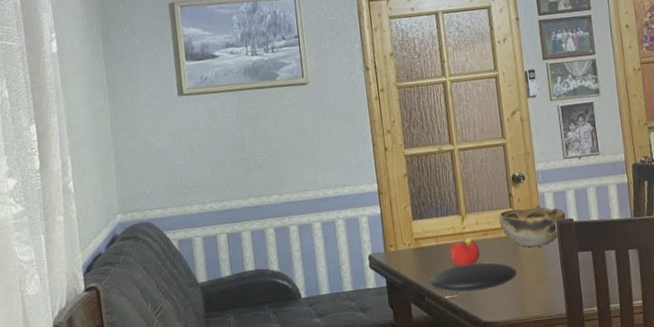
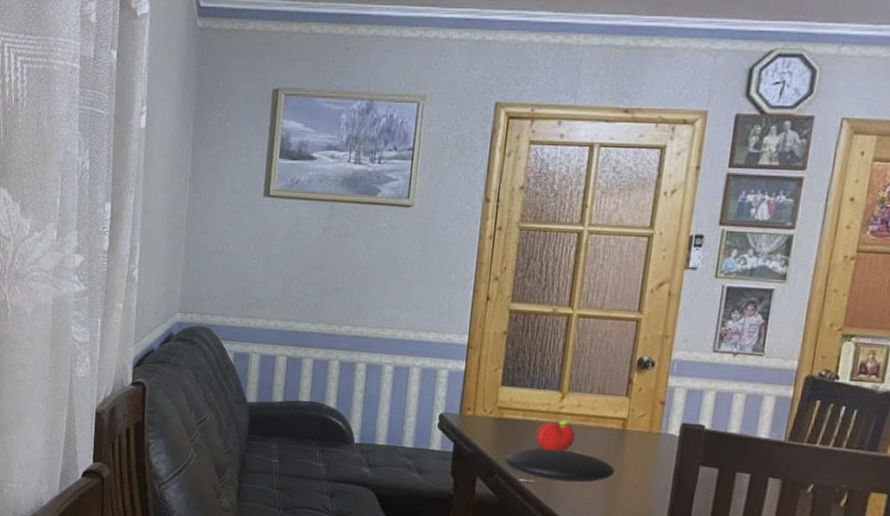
decorative bowl: present [498,207,566,248] -> none [607,398,697,450]

